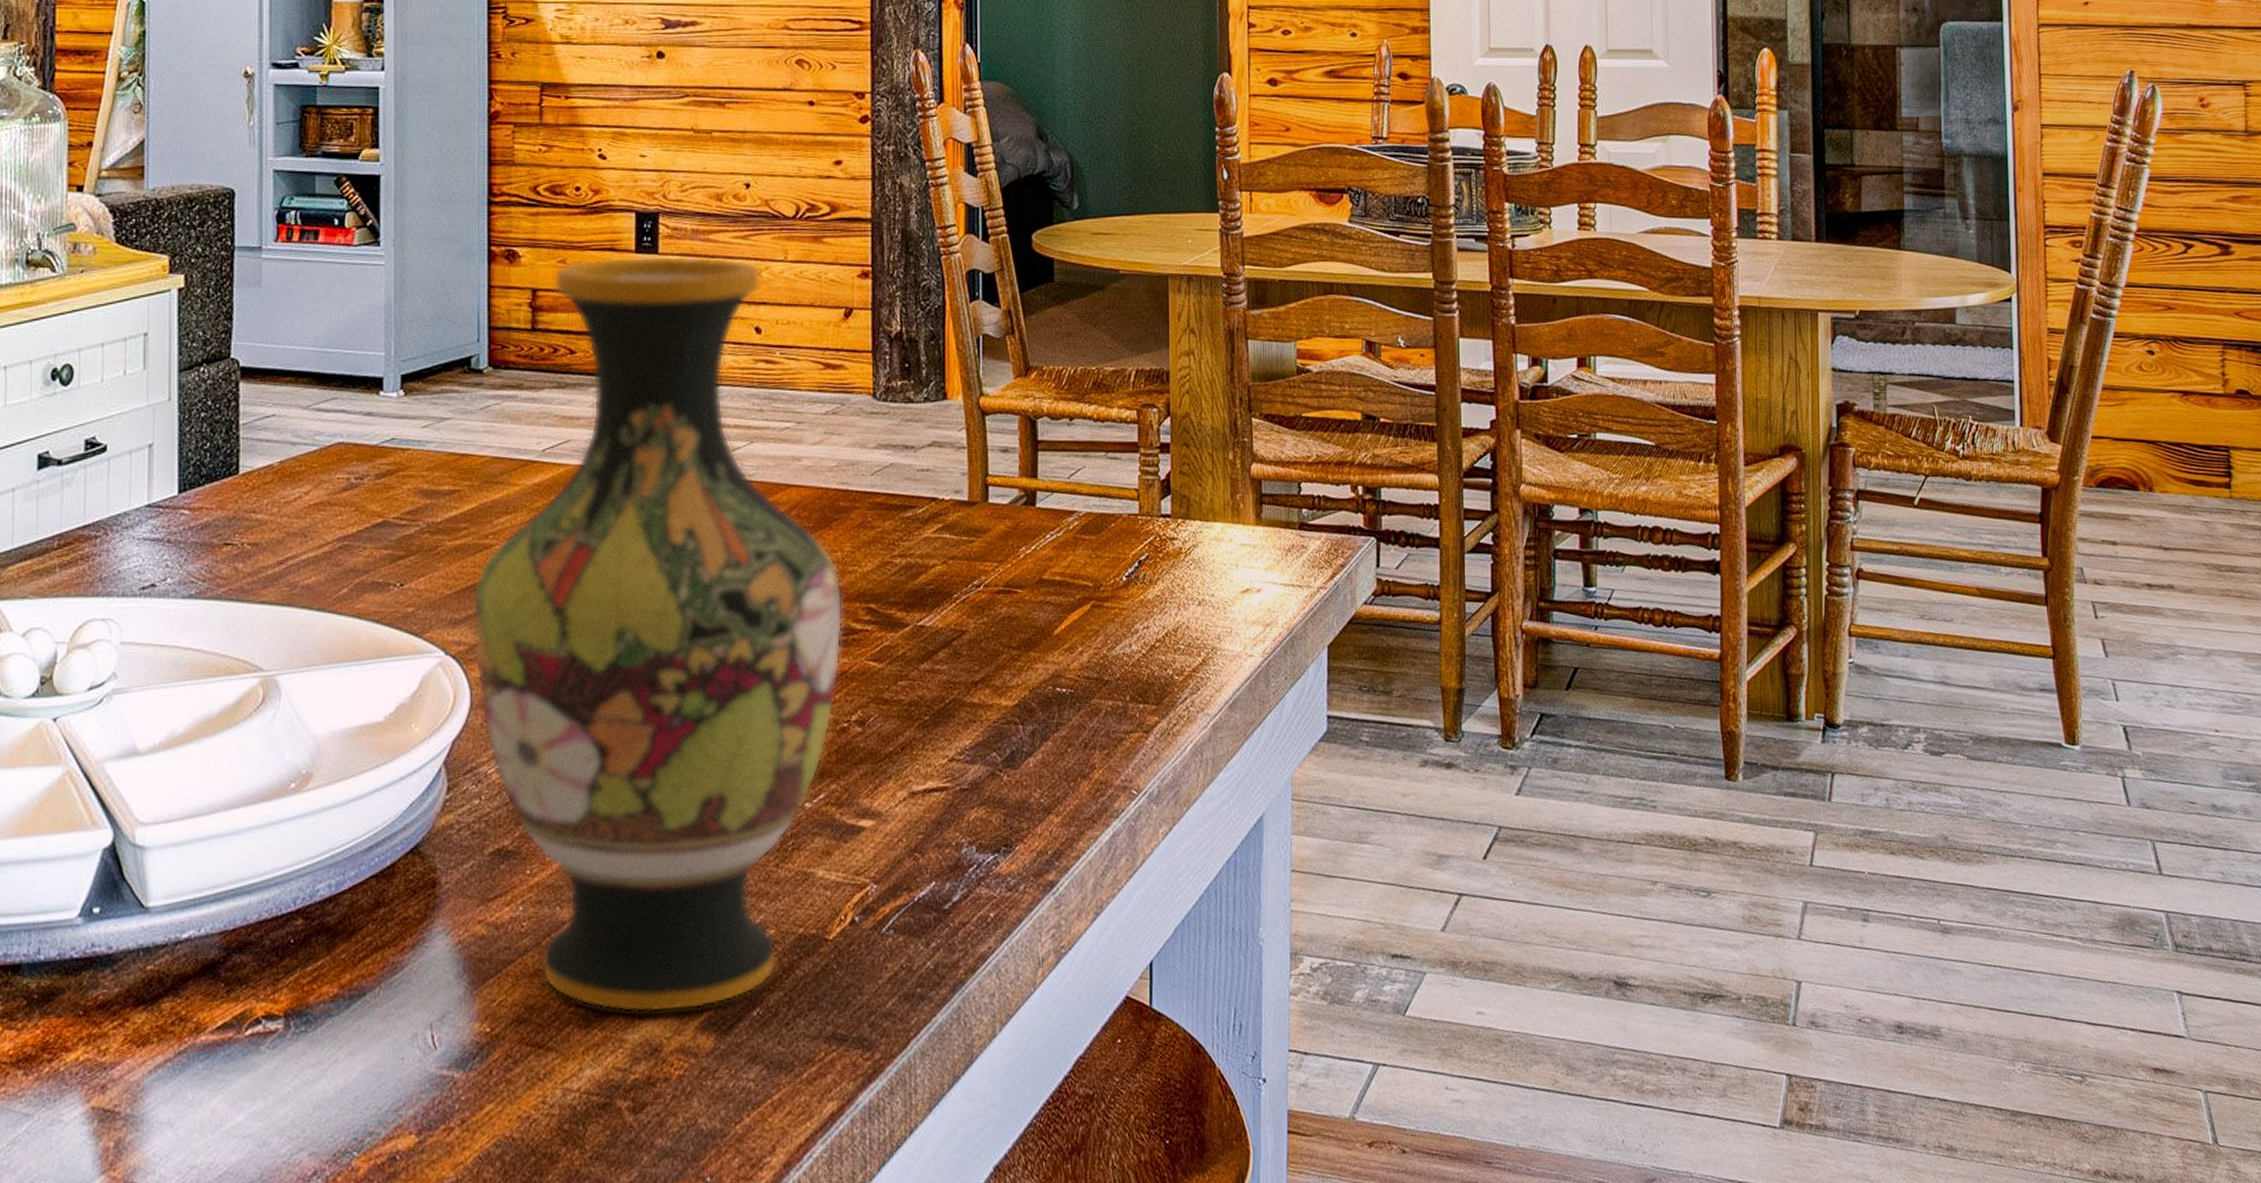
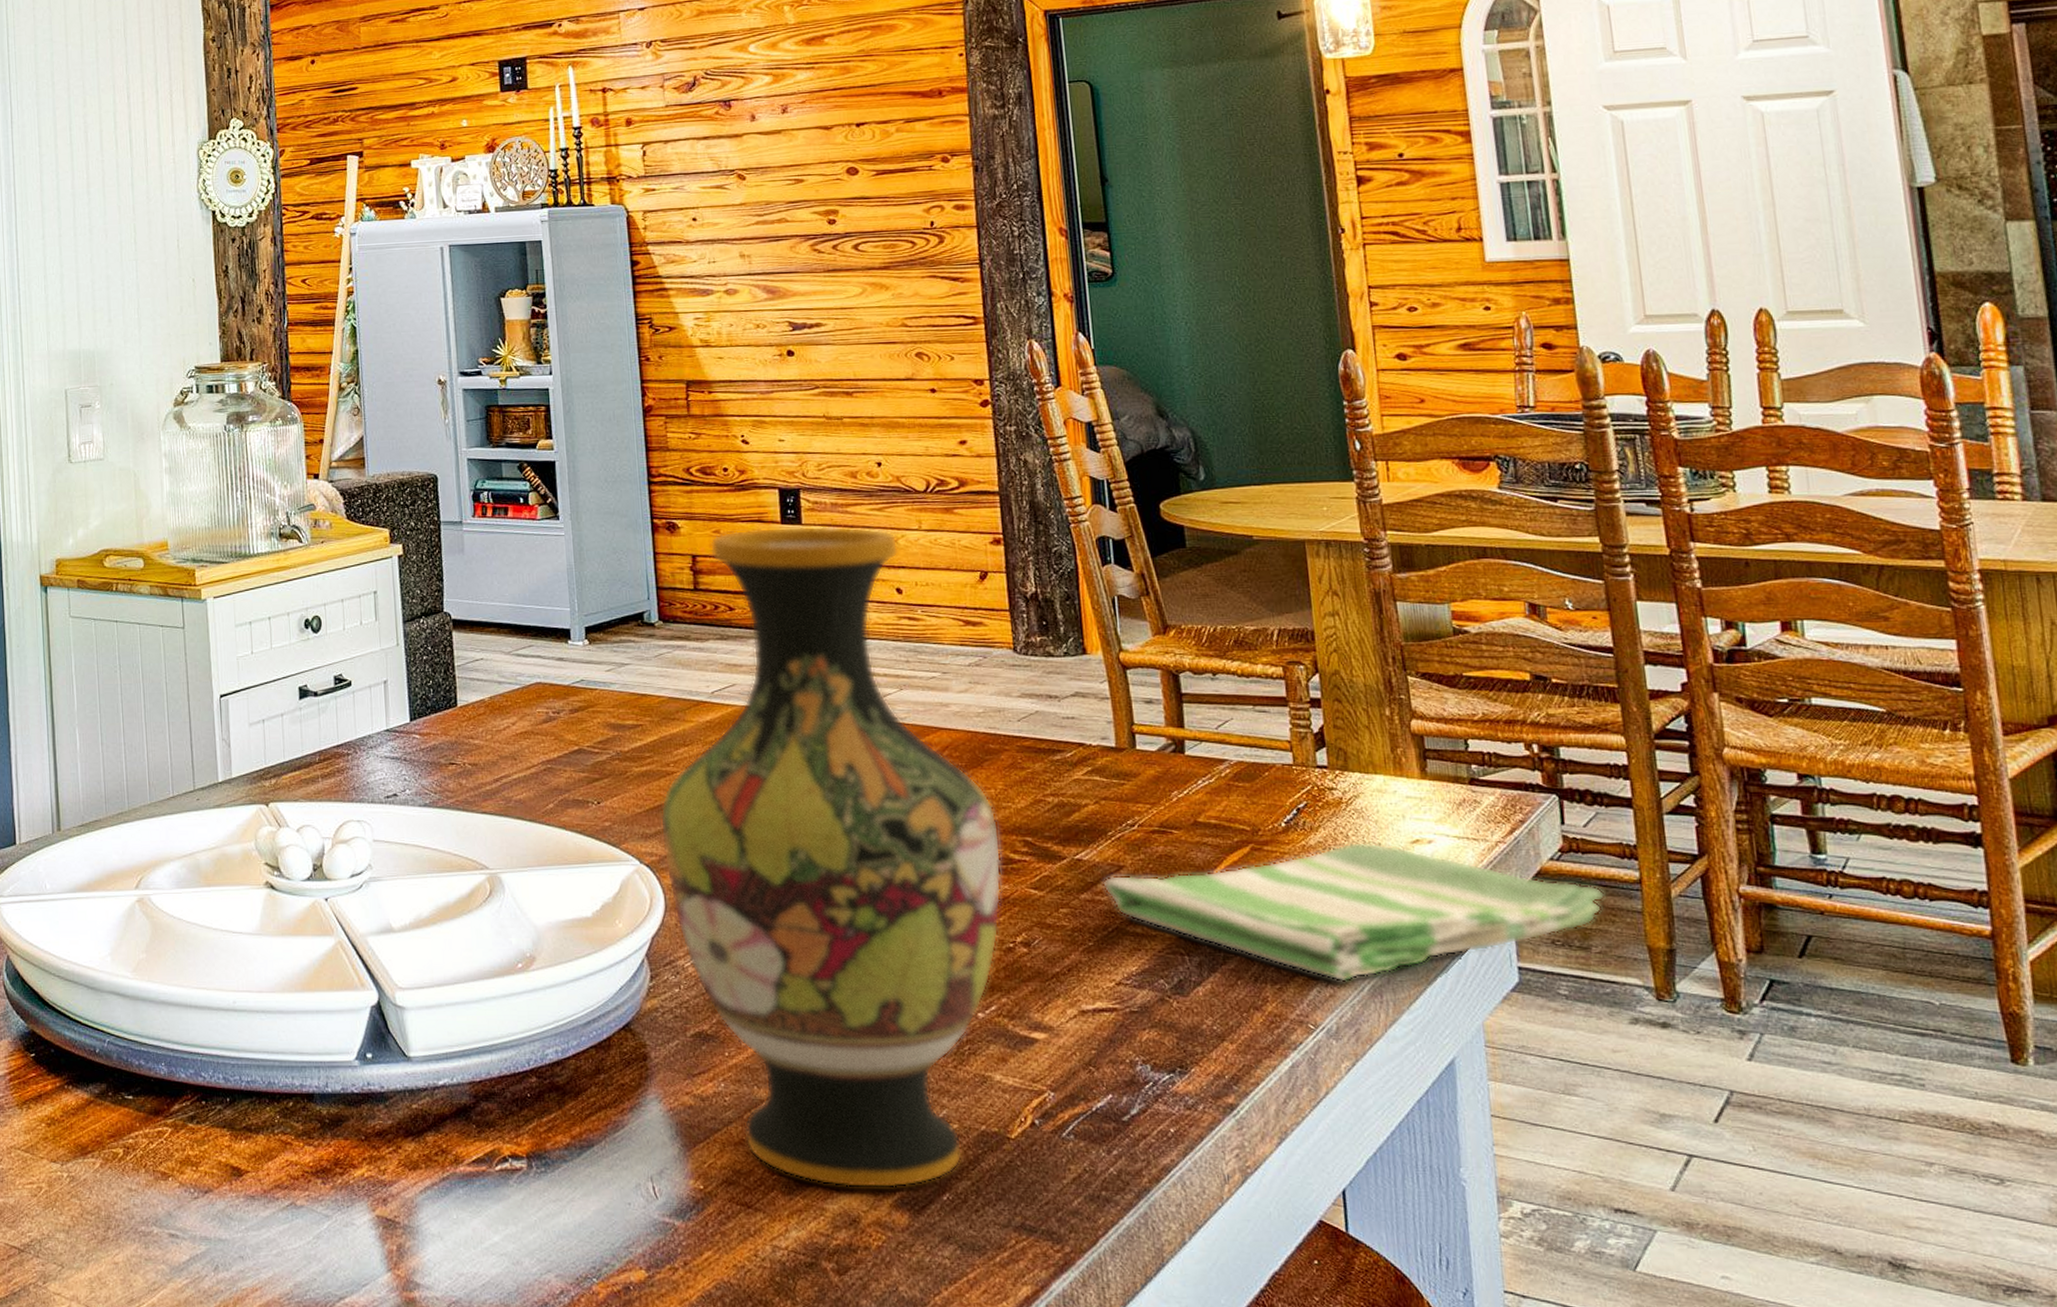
dish towel: none [944,593,1409,743] -> present [1103,841,1606,982]

